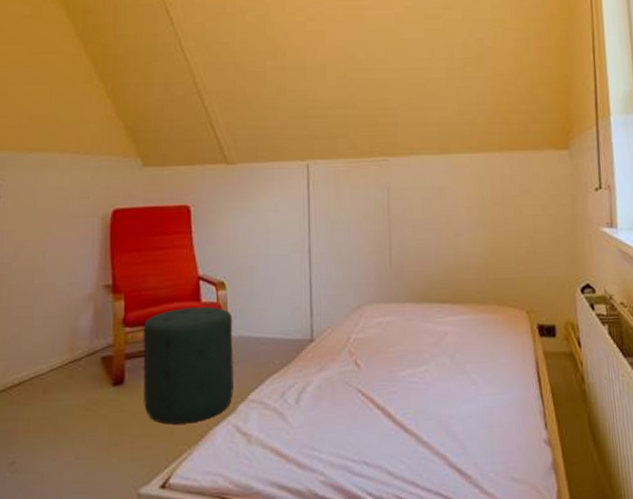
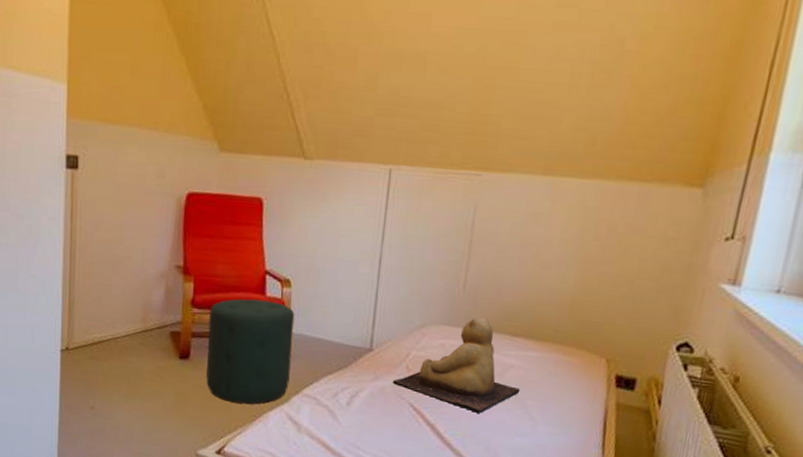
teddy bear: none [338,290,458,387] -> present [393,318,520,414]

